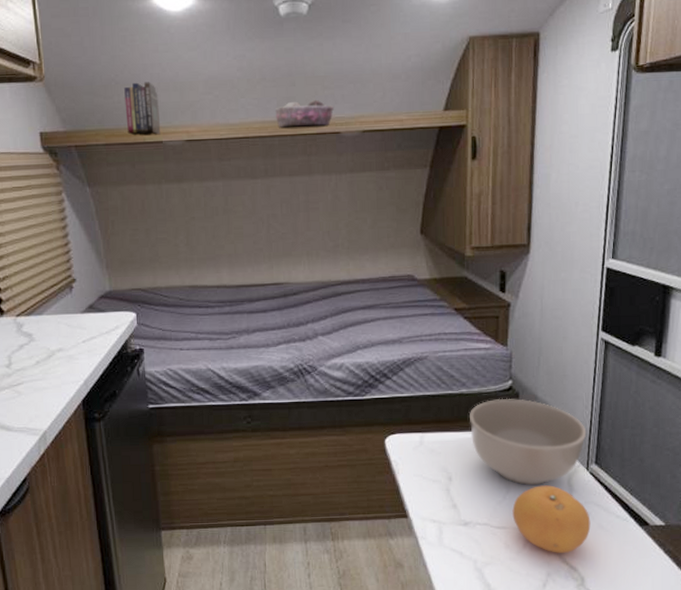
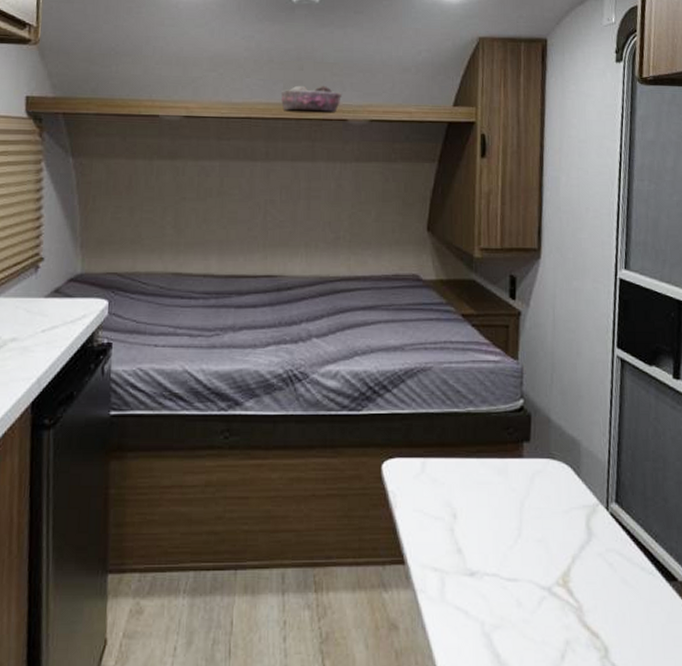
books: present [124,82,161,136] -> none [122,53,160,109]
bowl: present [470,398,587,486] -> none [477,420,605,527]
fruit: present [512,485,591,553] -> none [525,527,613,615]

